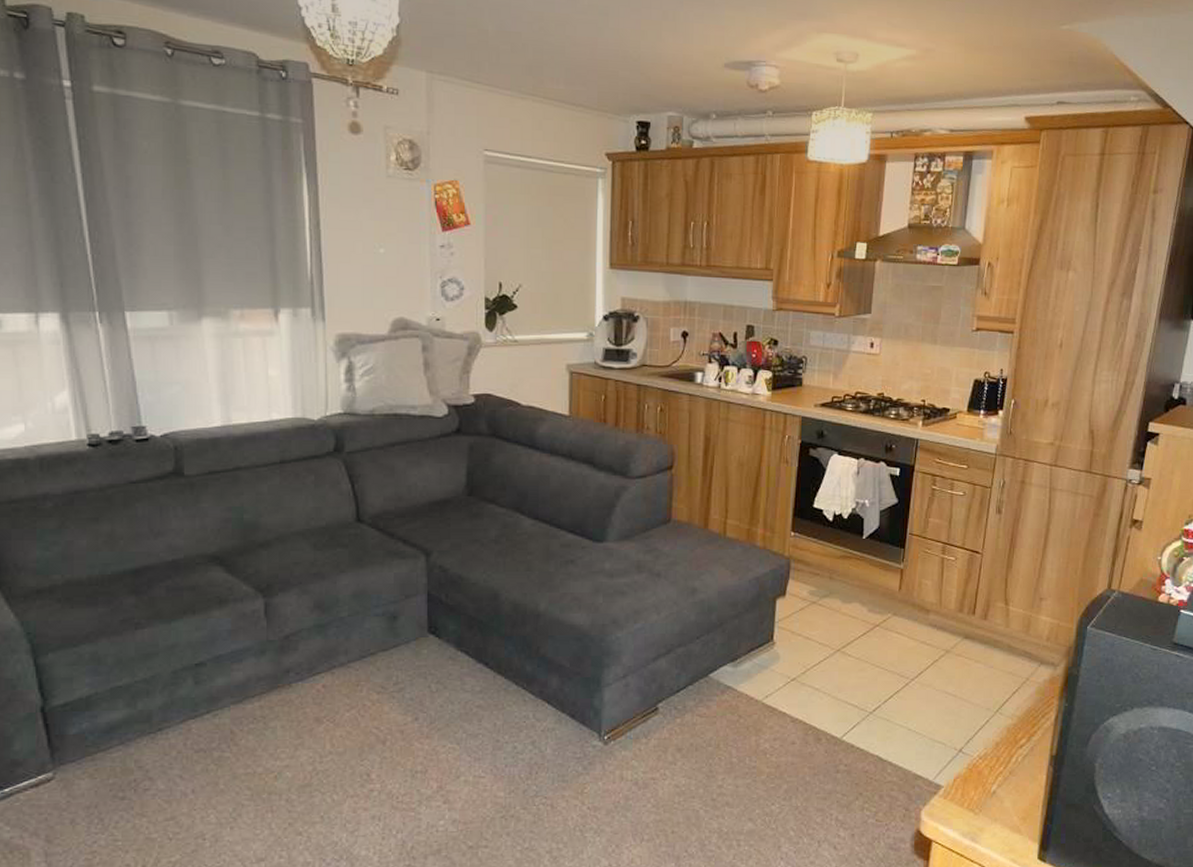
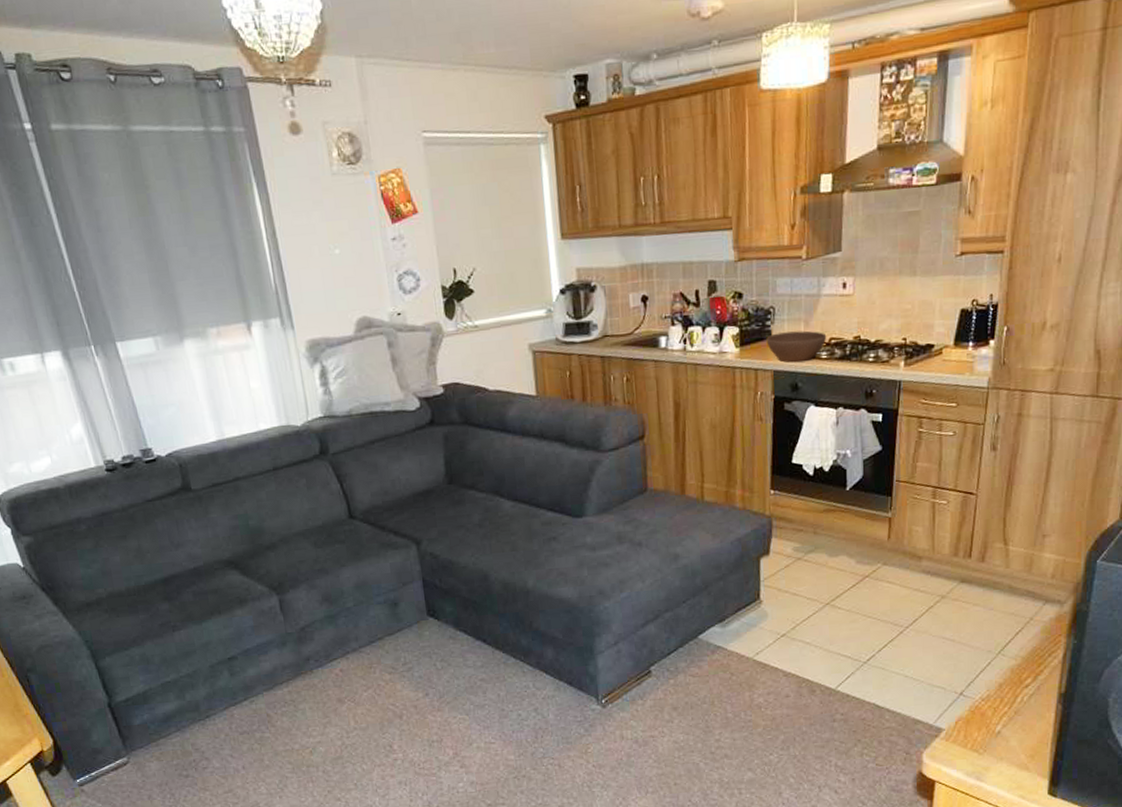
bowl: none [797,382,853,412] -> present [766,330,827,363]

